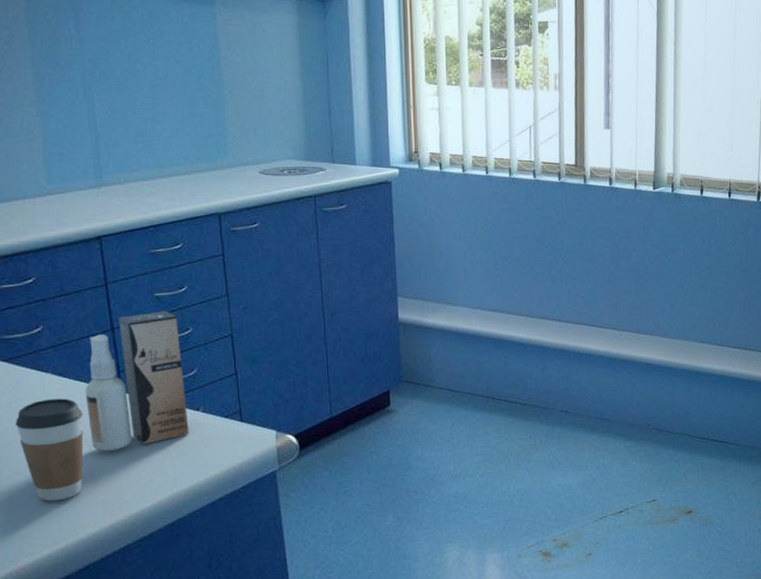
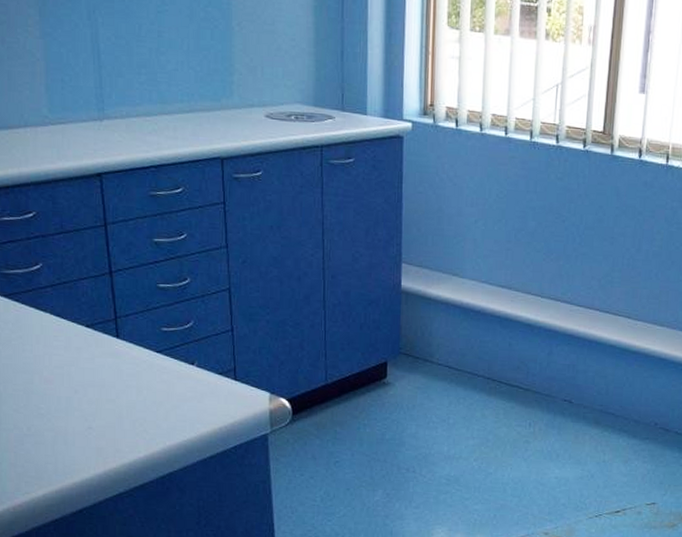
coffee cup: present [15,398,84,501] -> none [13,339,80,443]
spray bottle: present [85,311,189,452] -> none [82,257,183,398]

